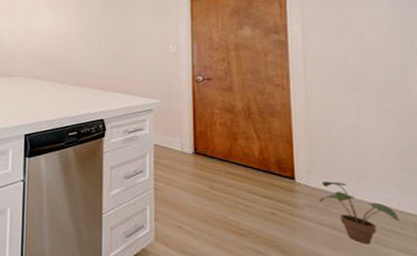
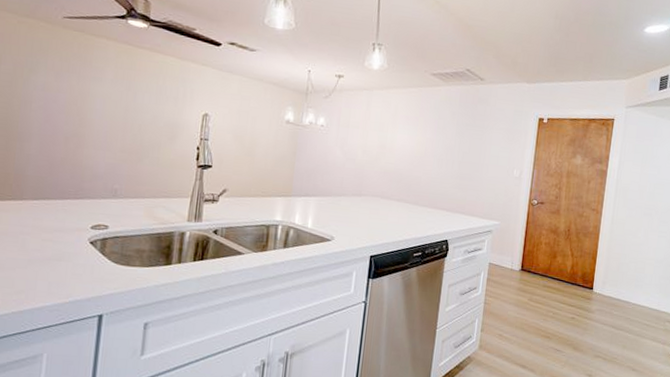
potted plant: present [320,181,400,245] -> none [607,289,656,337]

